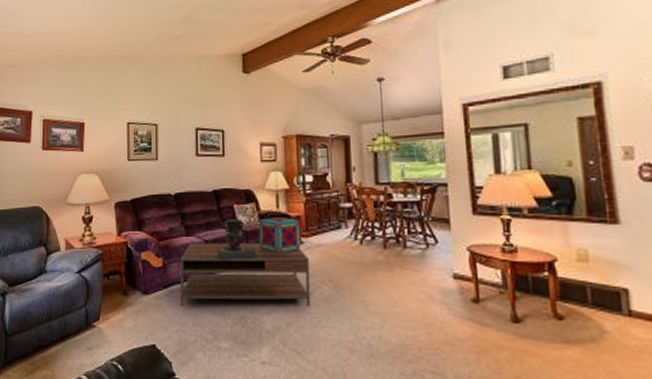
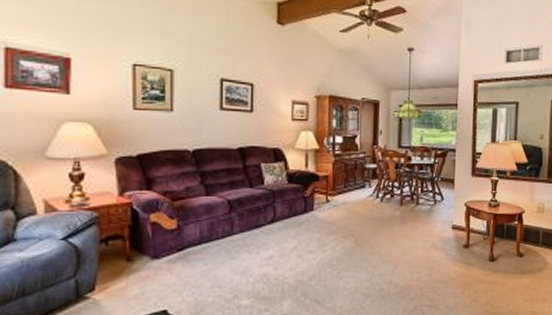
coffee table: present [179,242,311,307] -> none [197,201,335,268]
decorative urn: present [218,218,257,259] -> none [241,177,283,219]
decorative cube: present [258,217,301,255] -> none [286,177,328,213]

